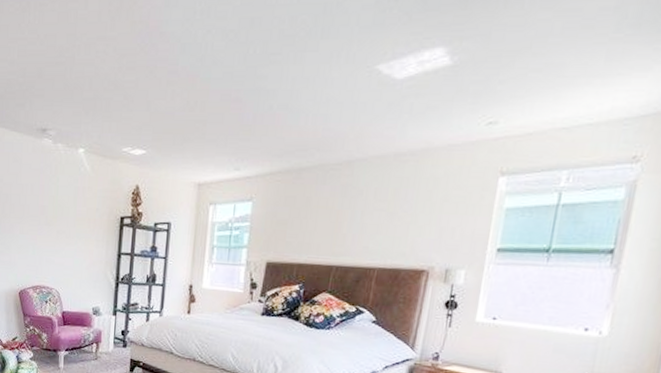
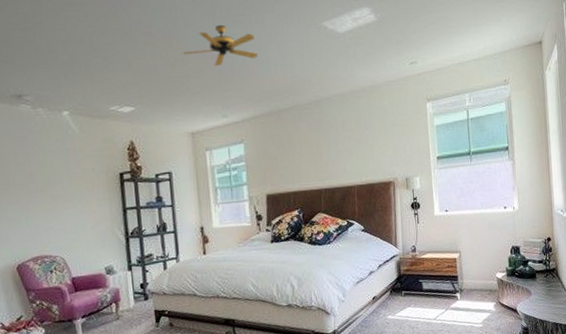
ceiling fan: none [205,64,289,113] -> present [183,24,259,67]

